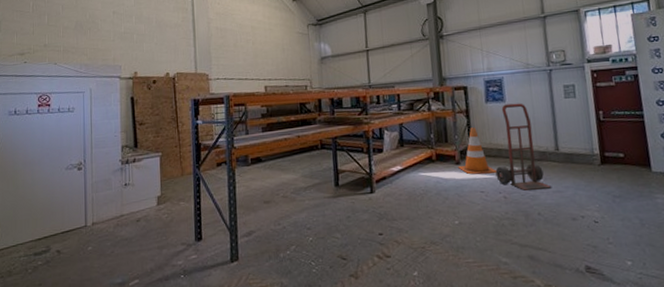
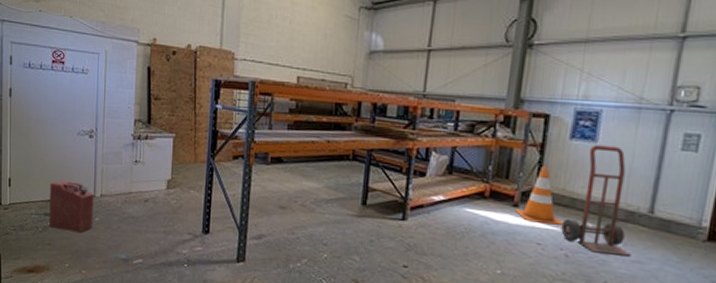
jerry can: none [39,215,86,267] -> present [49,179,94,233]

